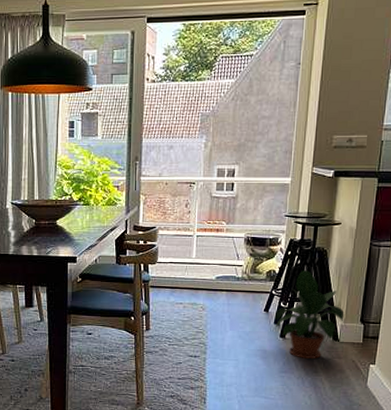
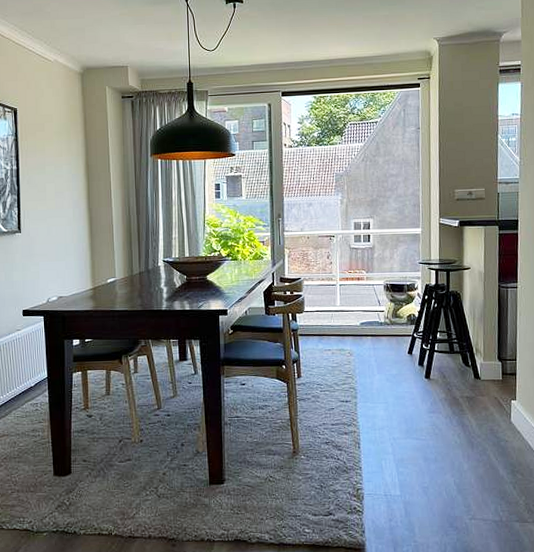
potted plant: present [274,269,347,359] -> none [418,312,486,398]

